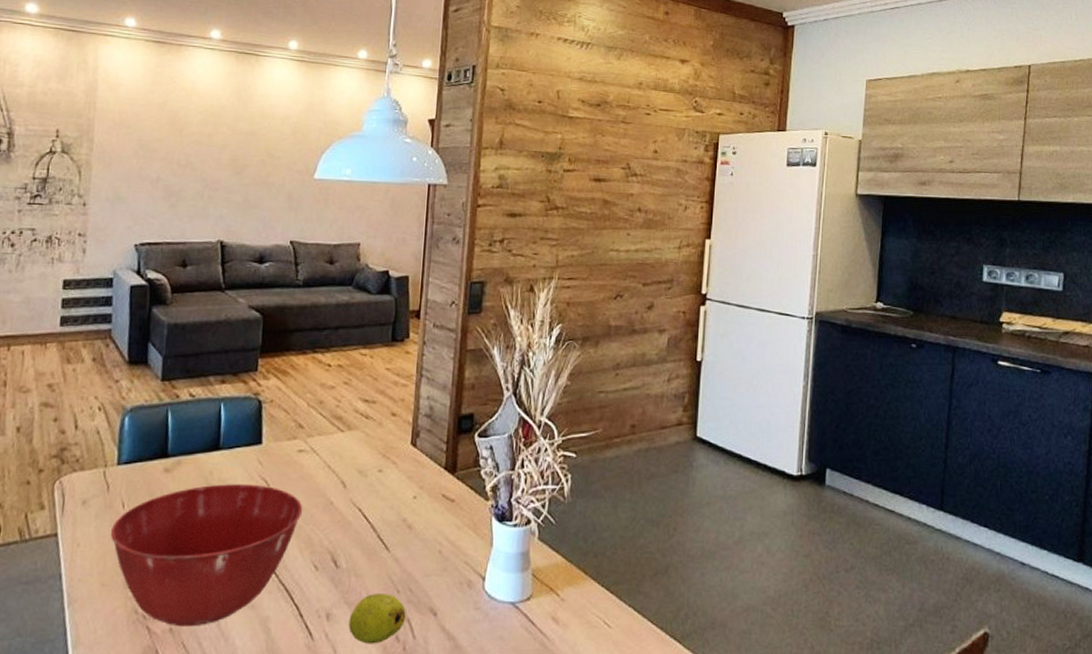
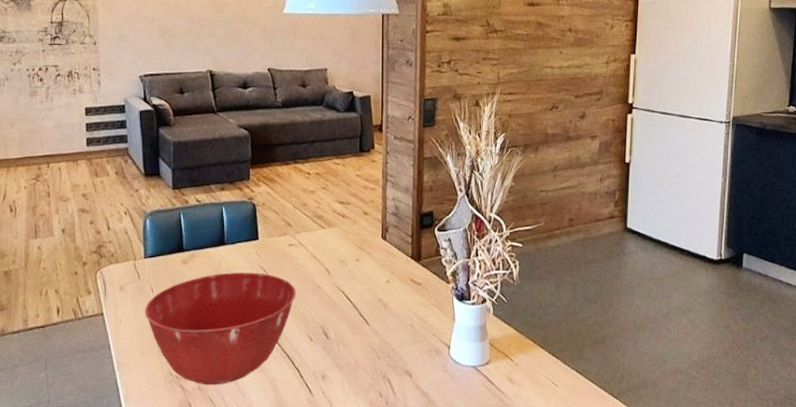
fruit: present [349,594,406,644] -> none [341,359,386,399]

